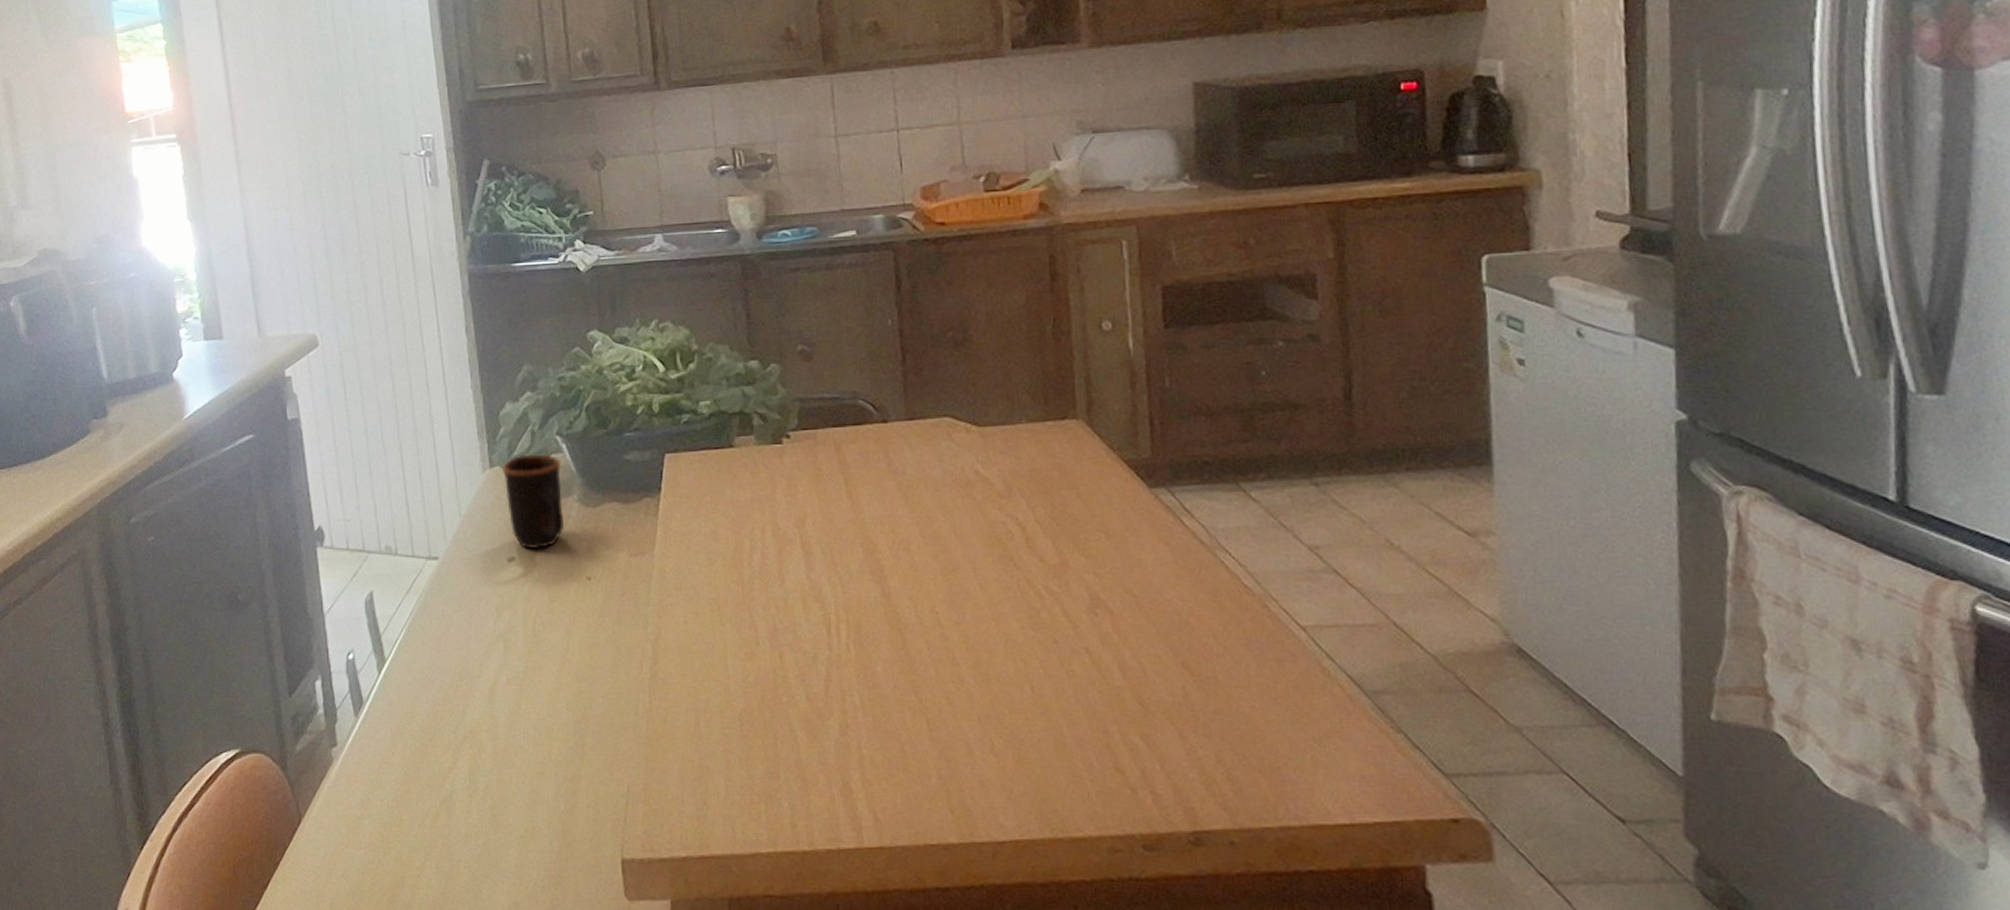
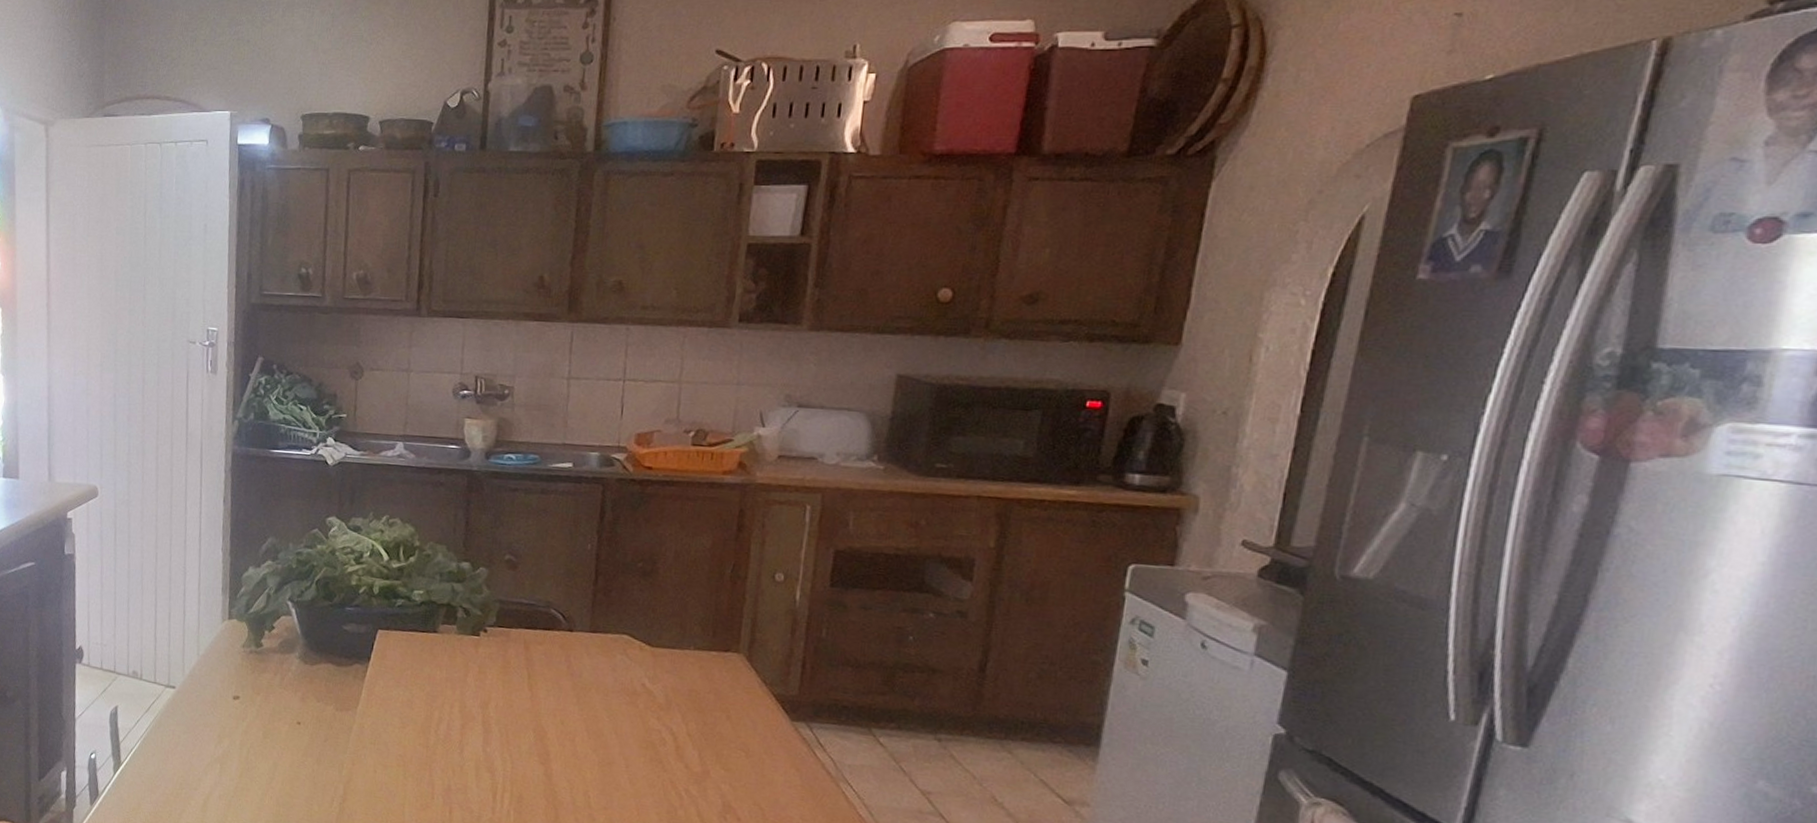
mug: present [501,454,564,550] -> none [238,612,289,693]

